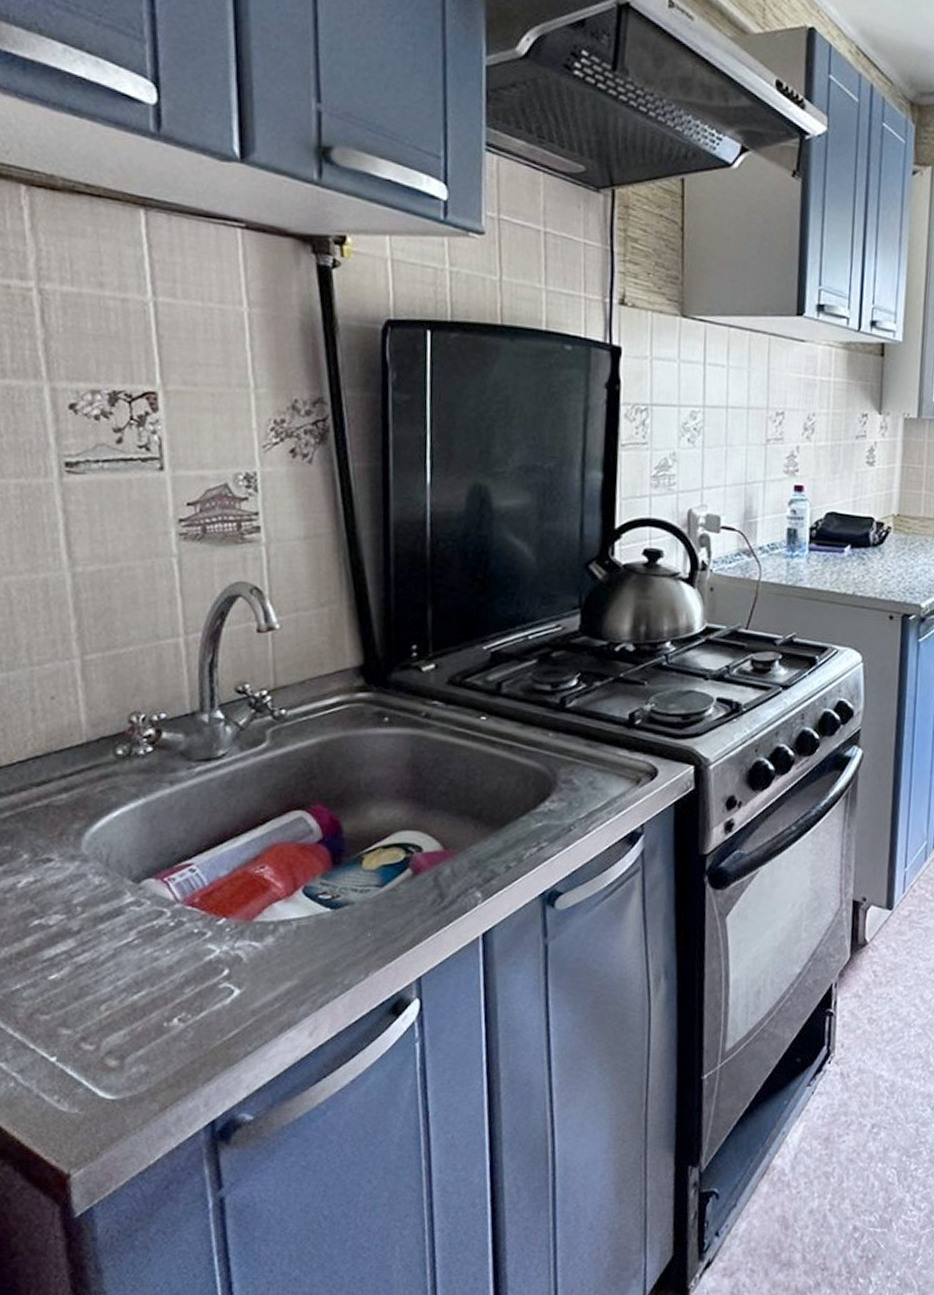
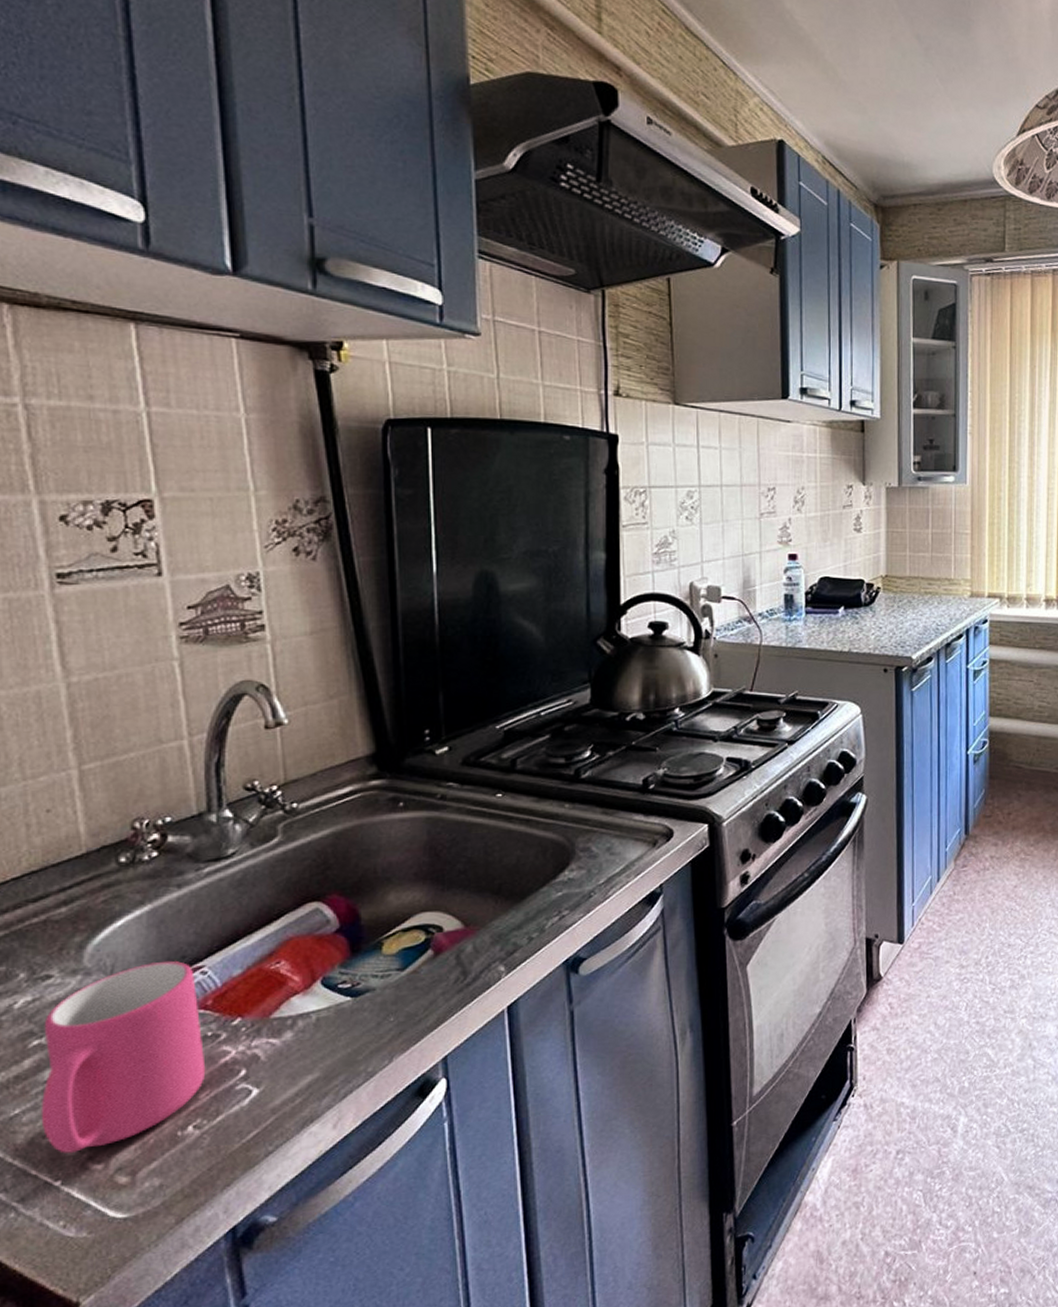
mug: none [39,855,192,1033] -> present [40,961,206,1154]

